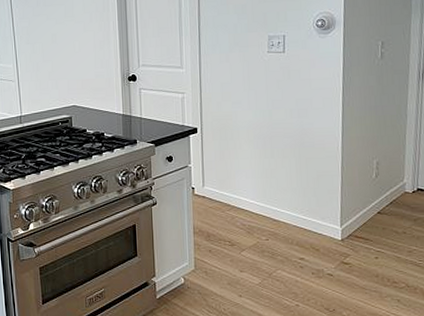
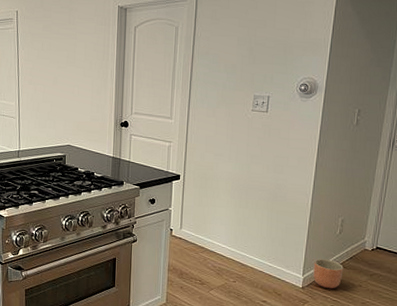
planter: none [351,206,385,239] -> present [313,259,344,289]

